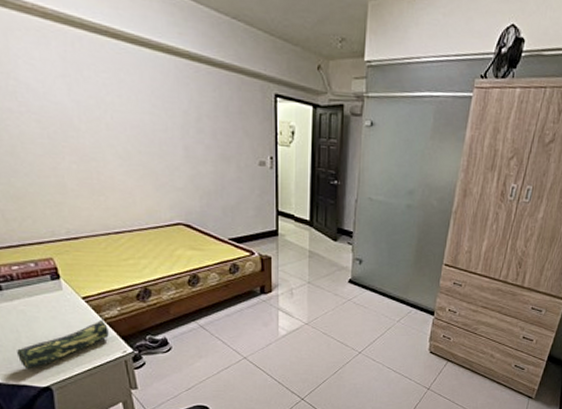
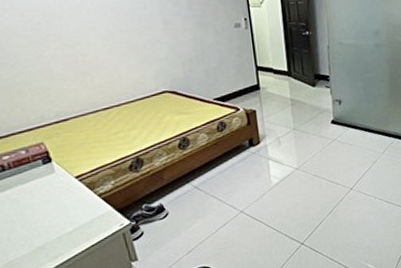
pencil case: present [17,319,109,370] -> none [12,195,105,259]

